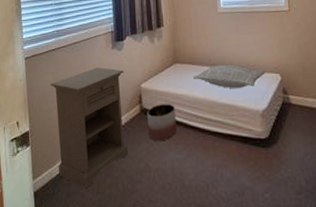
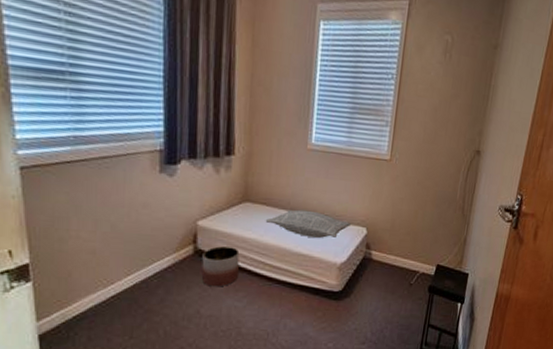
nightstand: present [51,67,129,189] -> none [64,193,175,334]

